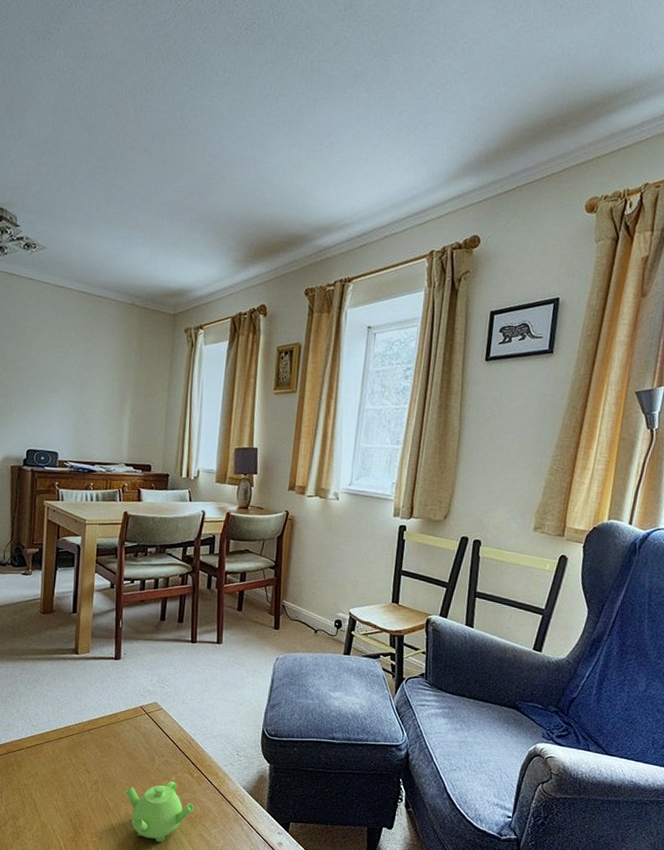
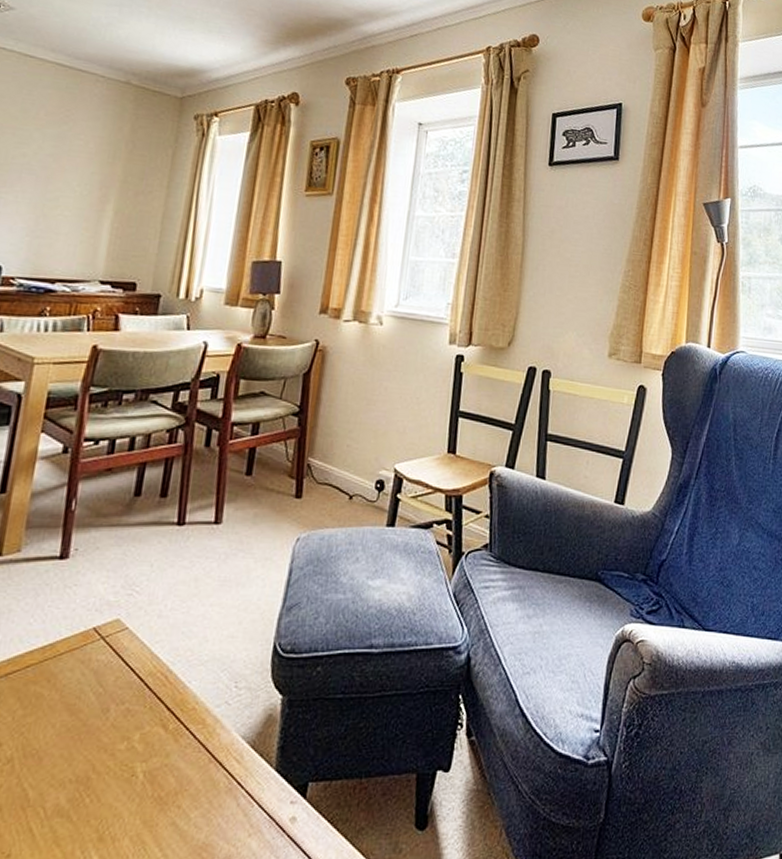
teapot: present [125,781,194,843] -> none [57,742,166,848]

